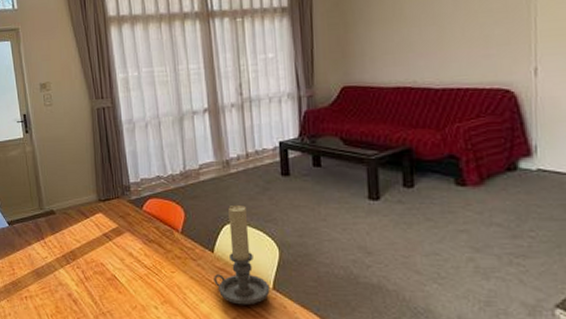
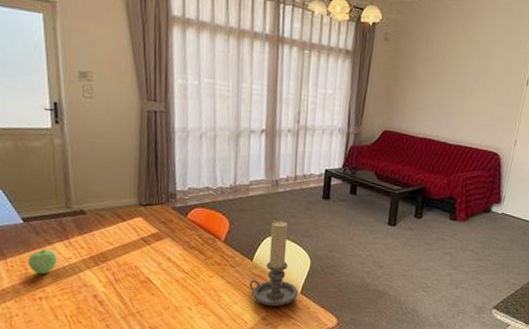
apple: none [14,249,36,274] -> present [28,249,57,274]

